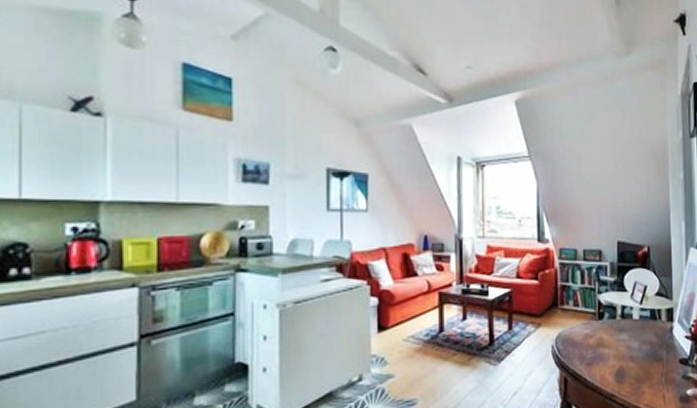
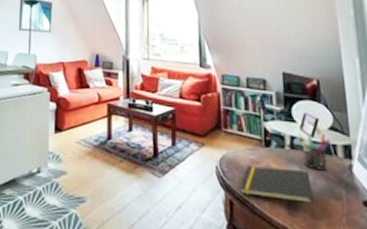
notepad: none [574,338,639,370] -> present [239,166,314,204]
pen holder: none [628,300,657,337] -> present [298,133,331,172]

